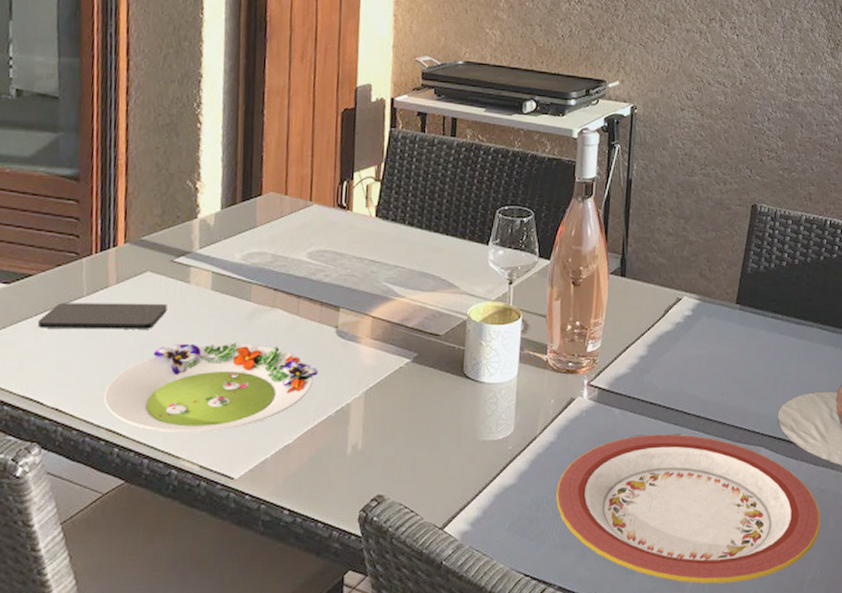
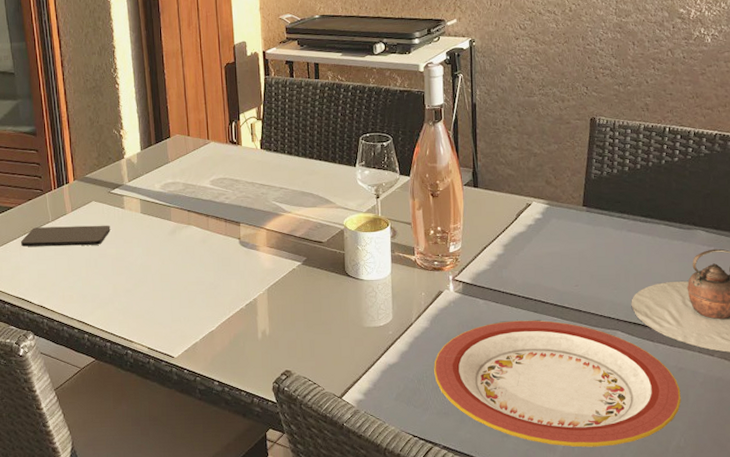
salad plate: present [104,343,318,433] -> none [73,253,229,323]

